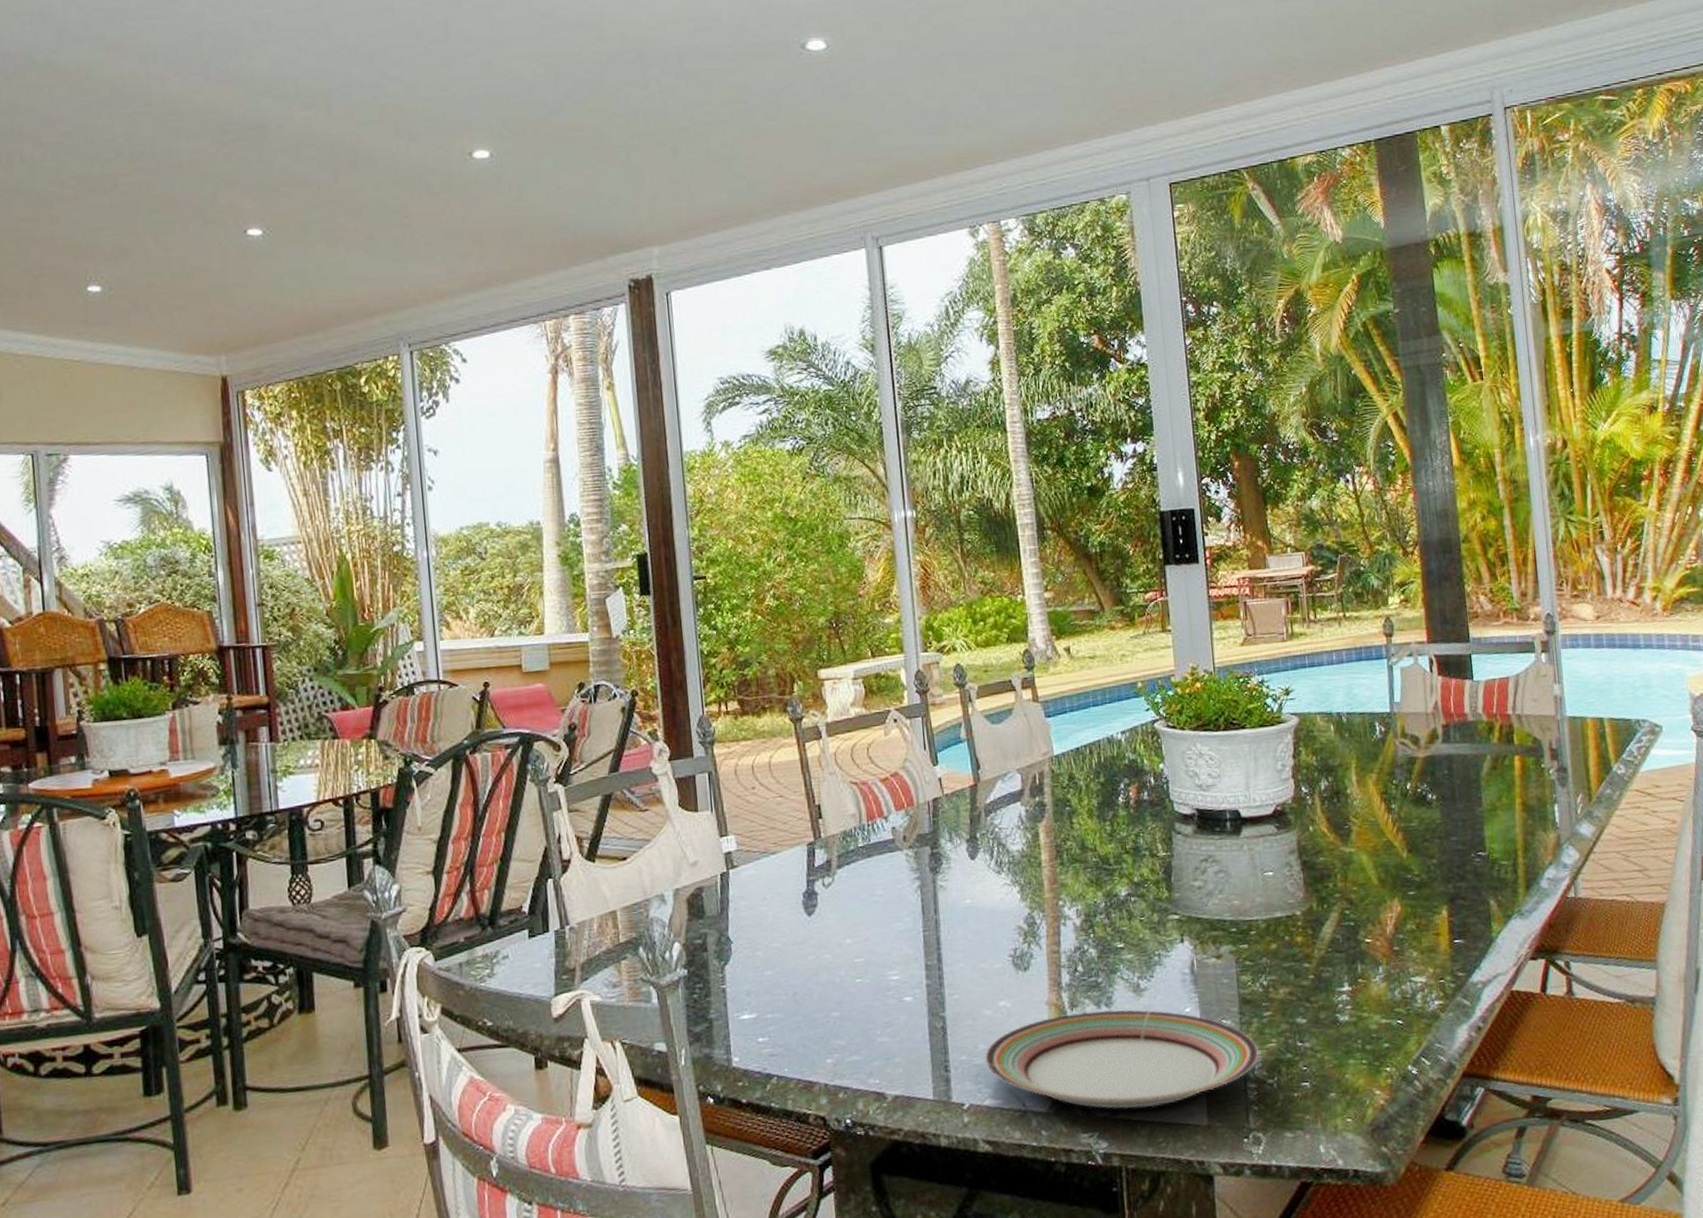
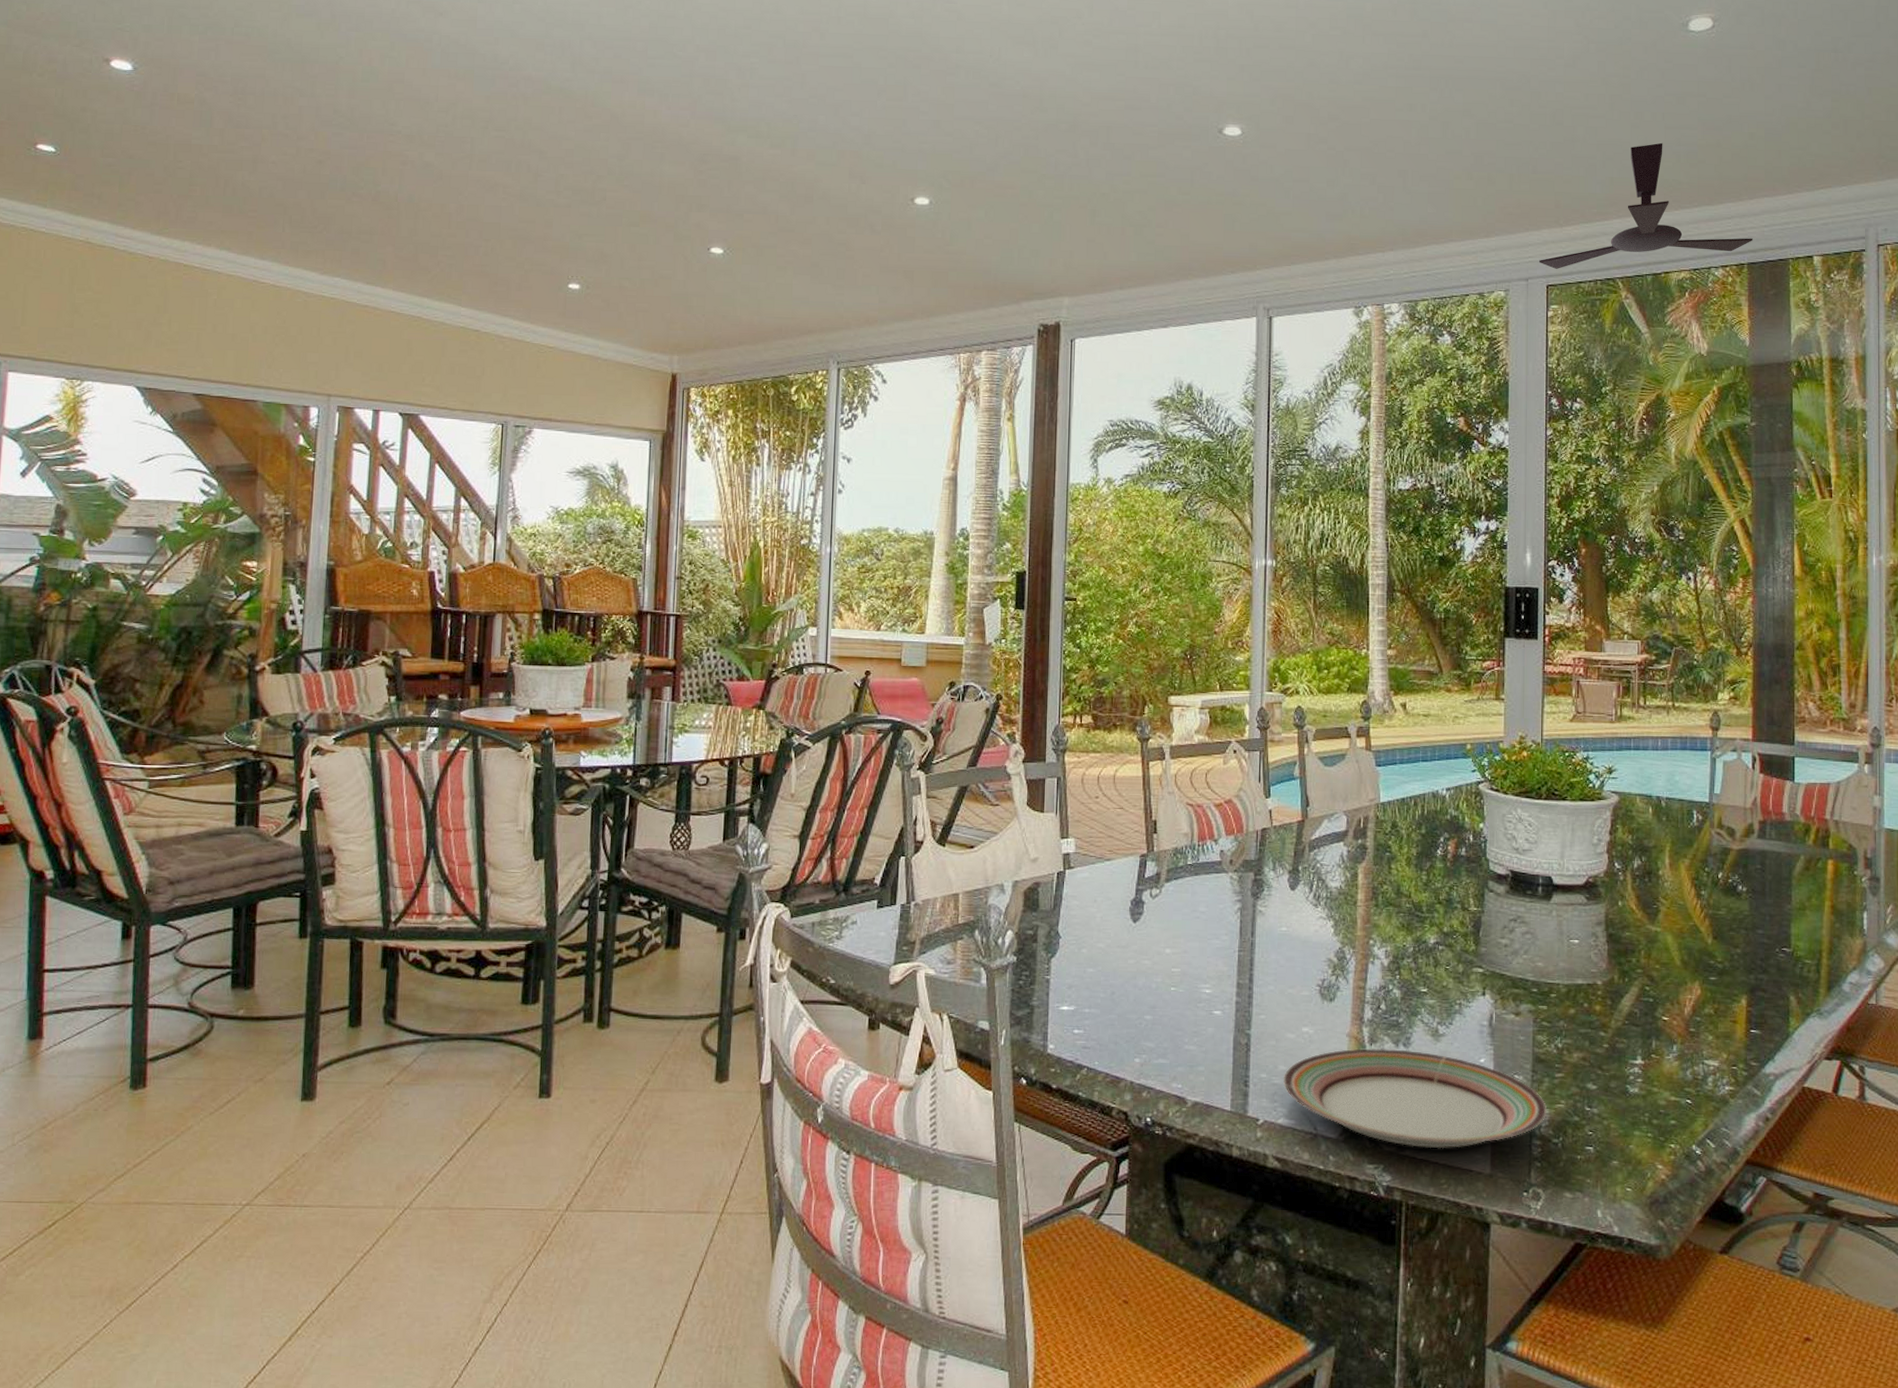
ceiling fan: none [1159,18,1377,165] -> present [1539,142,1753,269]

